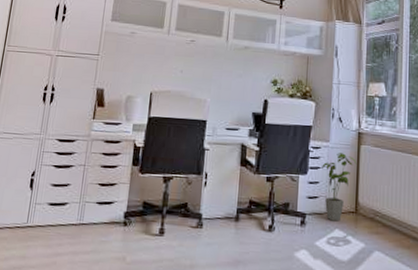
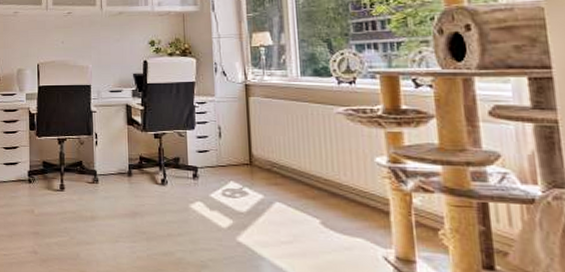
house plant: present [322,153,357,222] -> none [209,106,247,174]

